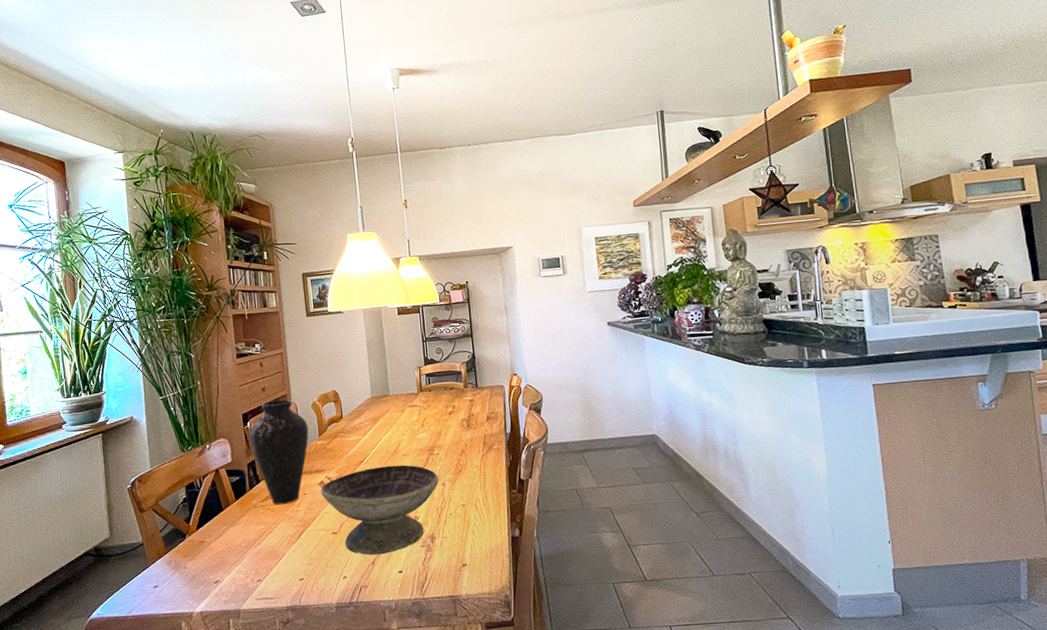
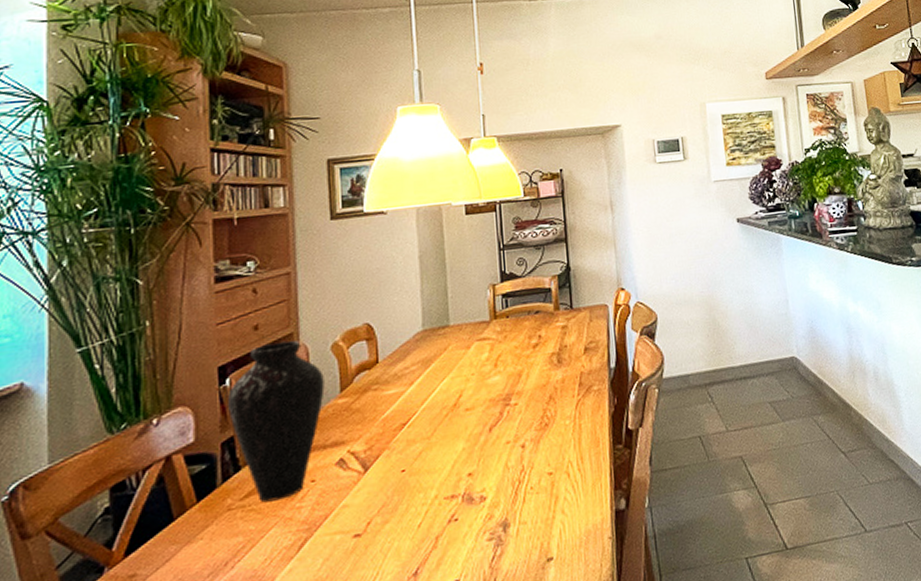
decorative bowl: present [321,464,439,555] -> none [339,422,516,563]

